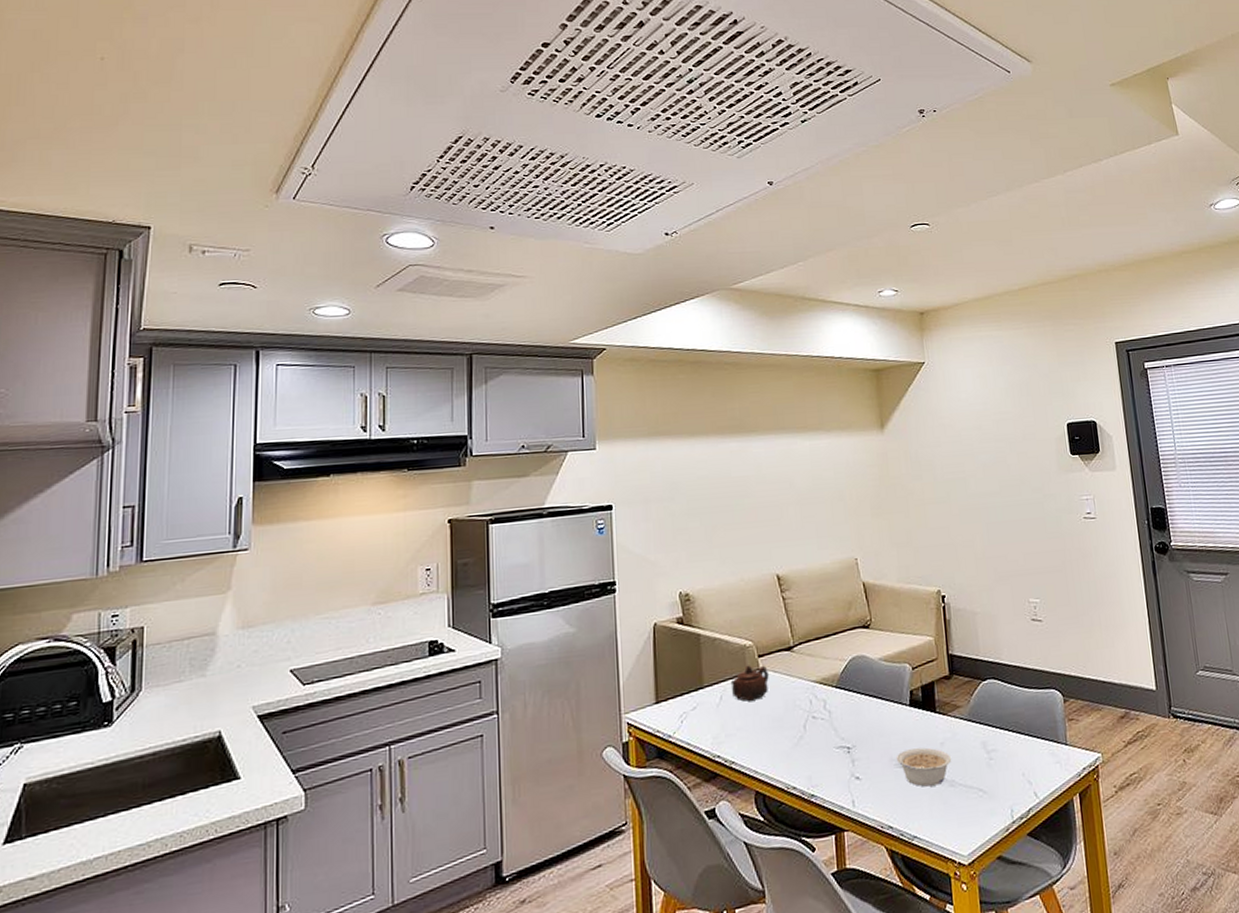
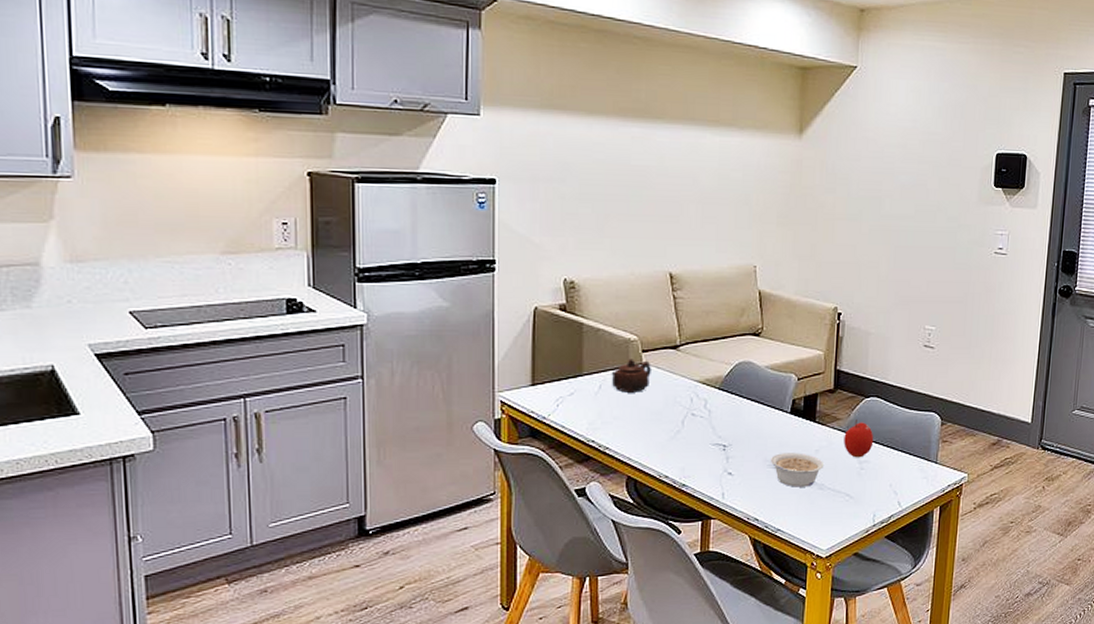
fruit: none [967,705,999,748] -> present [843,419,874,458]

